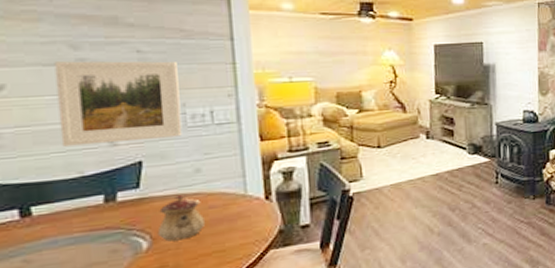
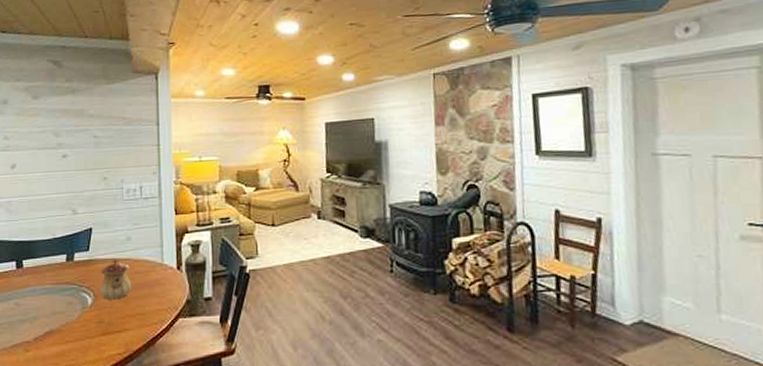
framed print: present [54,61,183,147] -> none [44,144,120,213]

